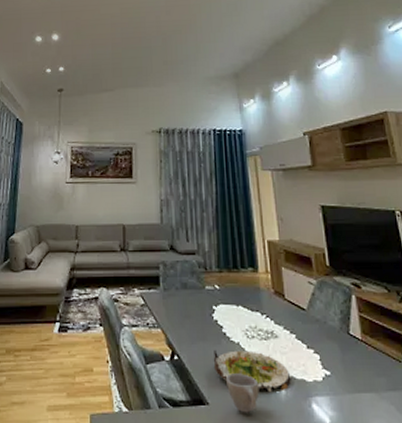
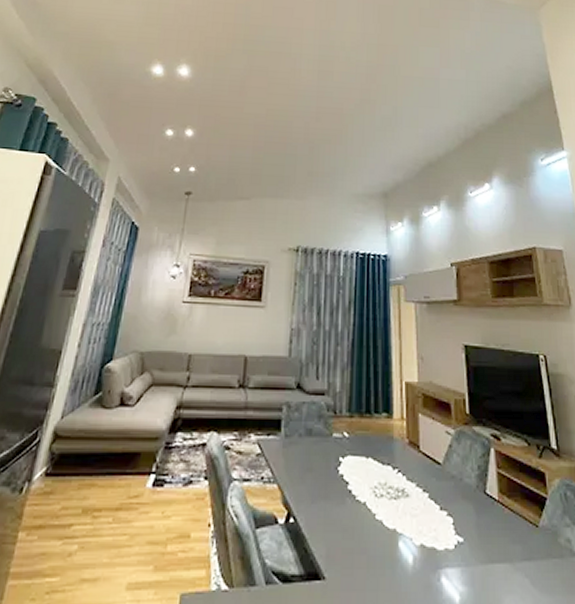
salad plate: present [213,349,291,393] -> none [334,510,420,564]
cup: present [226,374,260,413] -> none [348,540,384,590]

